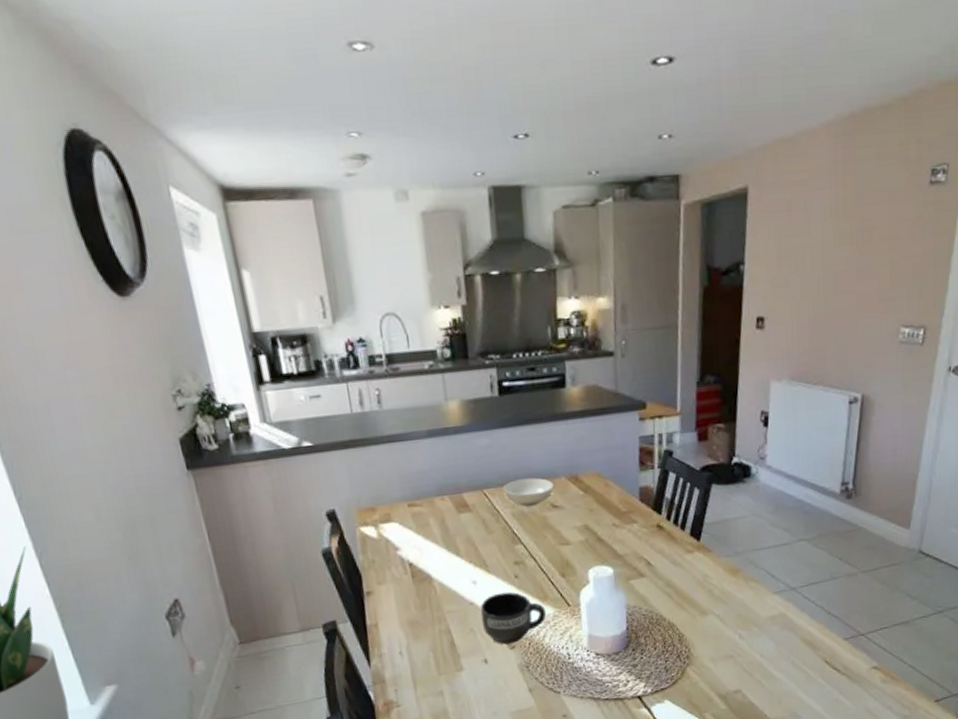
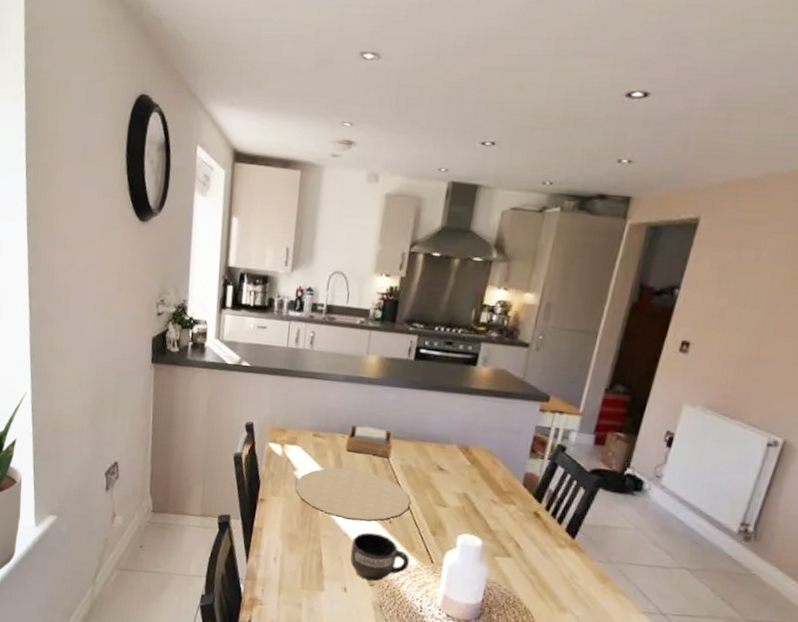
placemat: none [402,529,532,588] -> present [295,467,410,521]
napkin holder: none [446,478,500,513] -> present [345,425,394,458]
bowl: present [502,477,554,507] -> none [397,436,445,464]

